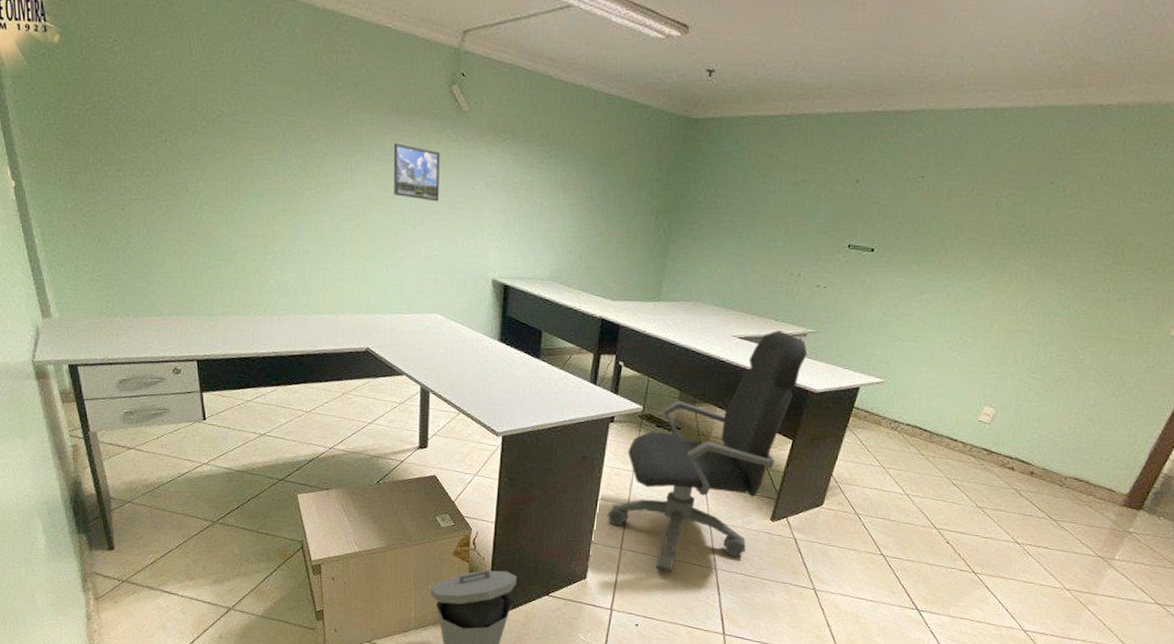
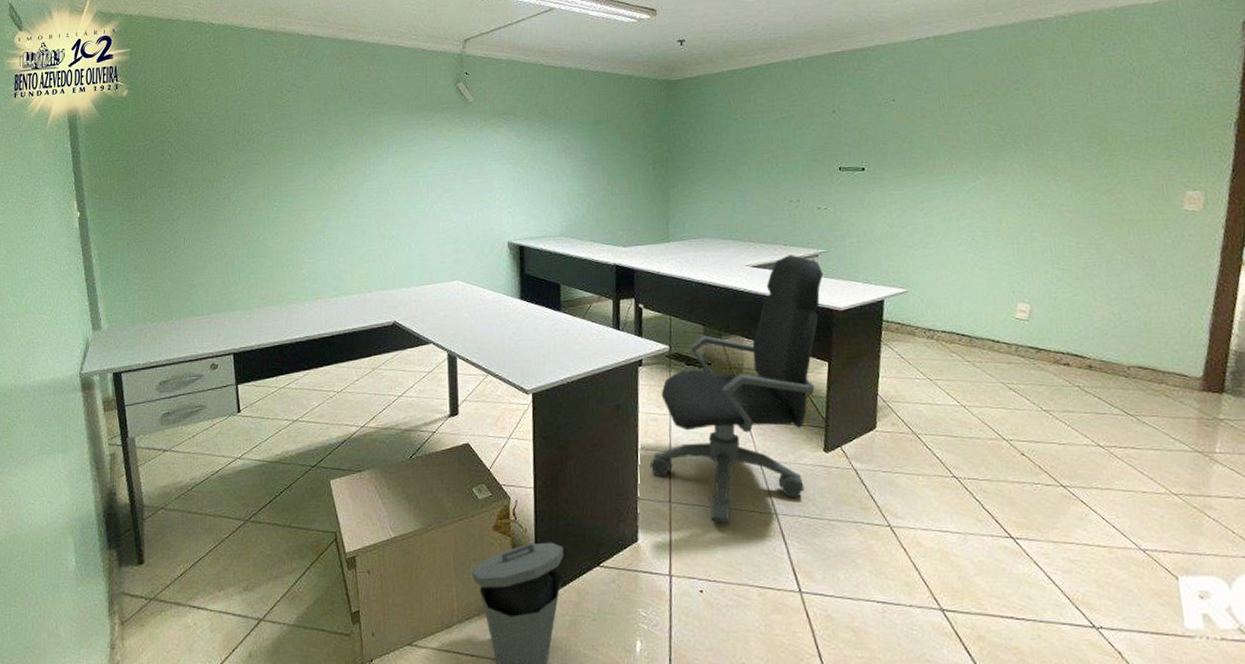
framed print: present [393,142,440,202] -> none [410,135,453,181]

